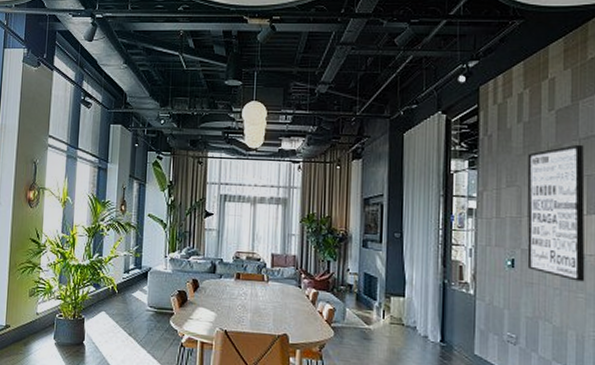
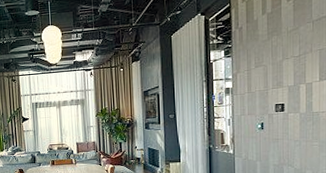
wall art: present [527,144,586,282] -> none [271,25,319,133]

